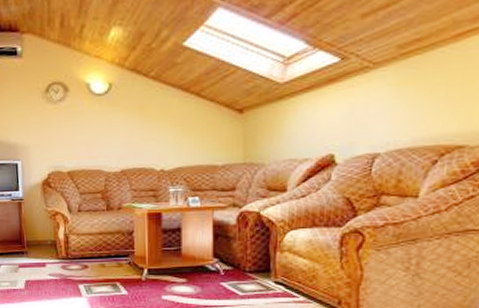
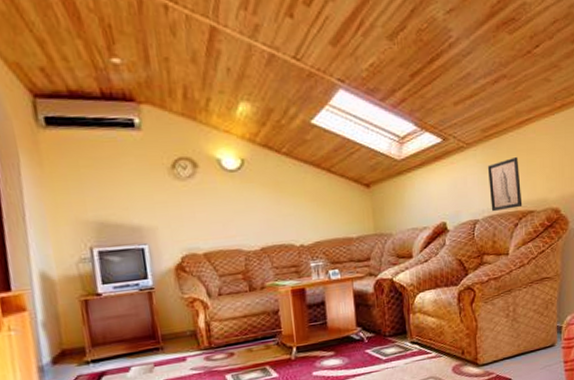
wall art: none [399,79,449,145] -> present [487,157,523,212]

